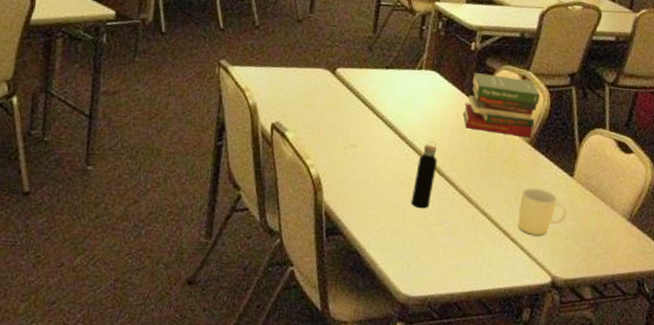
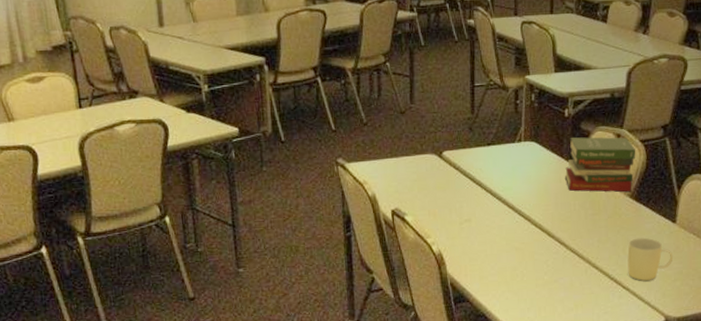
water bottle: present [411,141,437,208] -> none [526,207,546,269]

